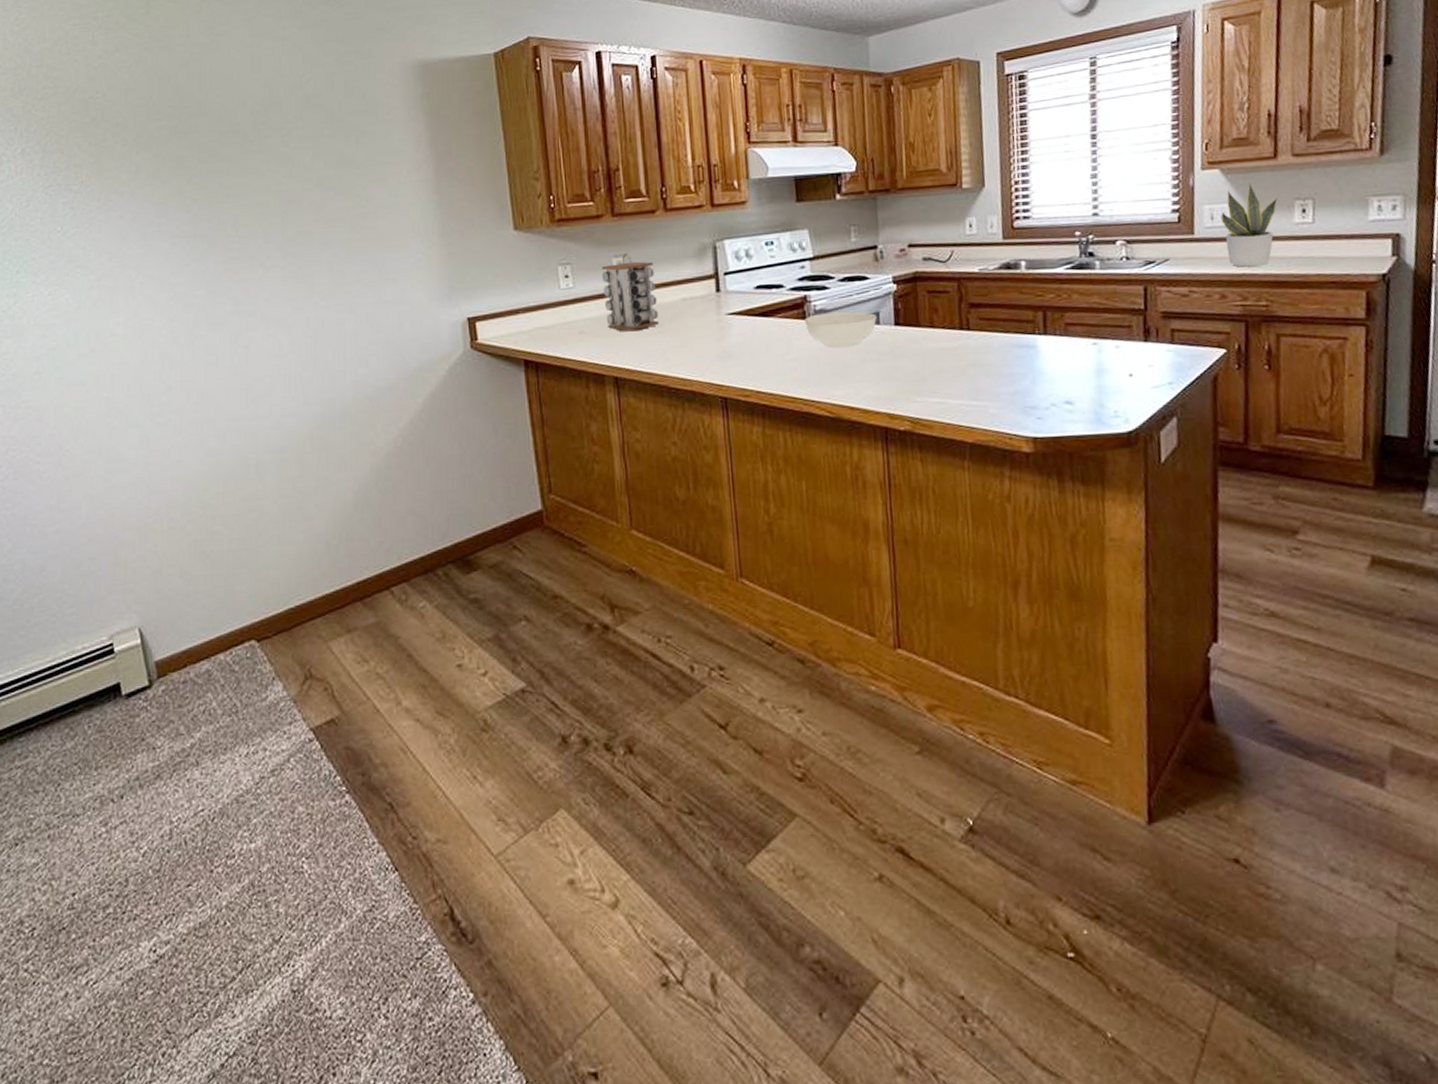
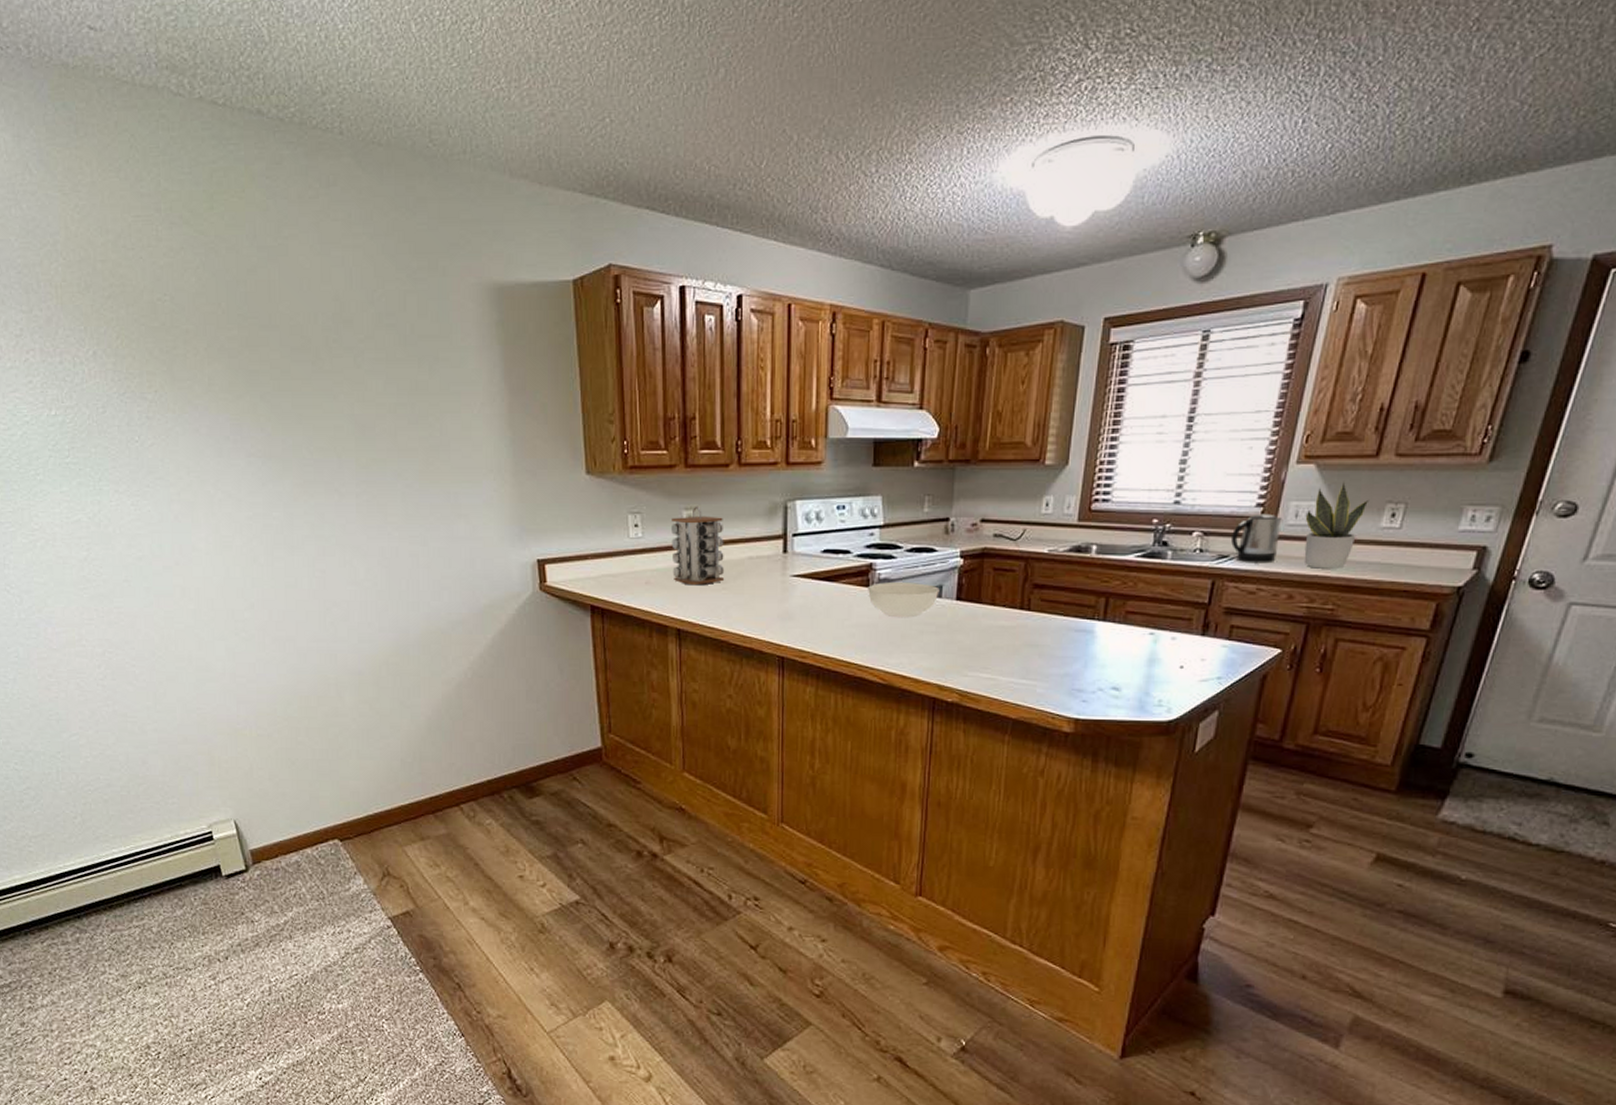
kettle: none [1154,218,1202,267] -> present [1231,513,1282,564]

